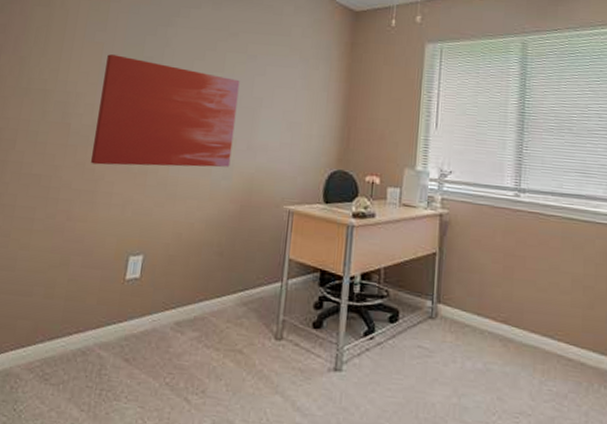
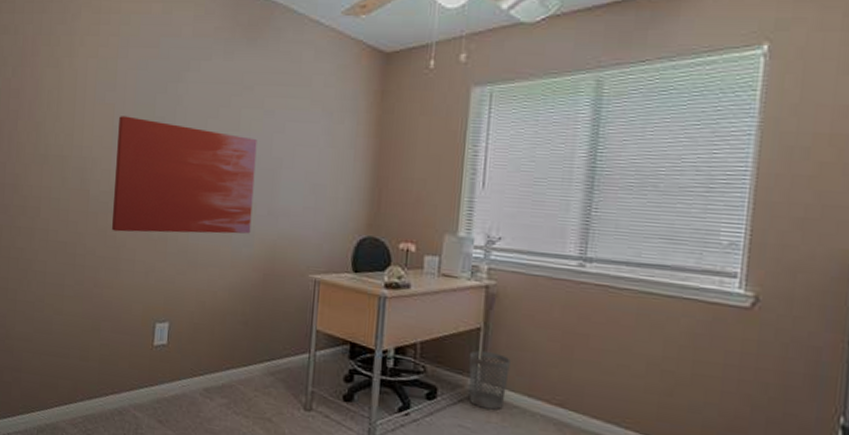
wastebasket: none [426,274,462,330] -> present [469,350,511,410]

